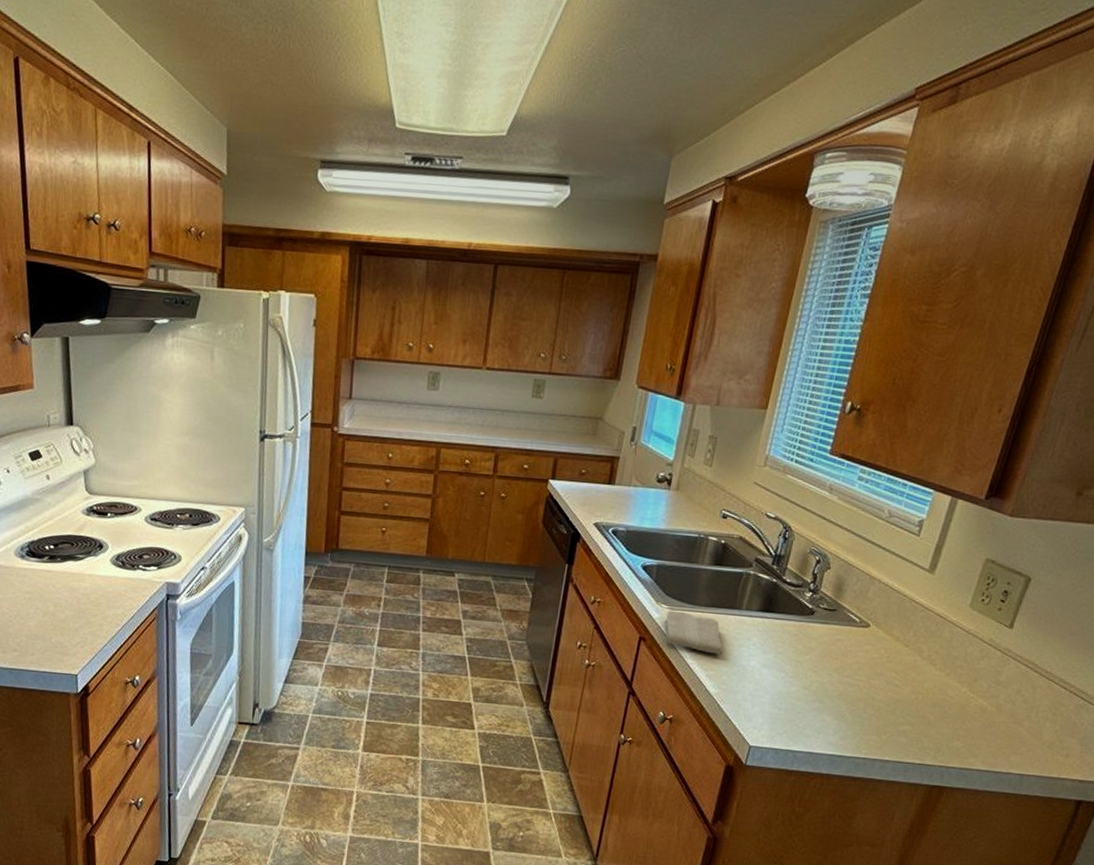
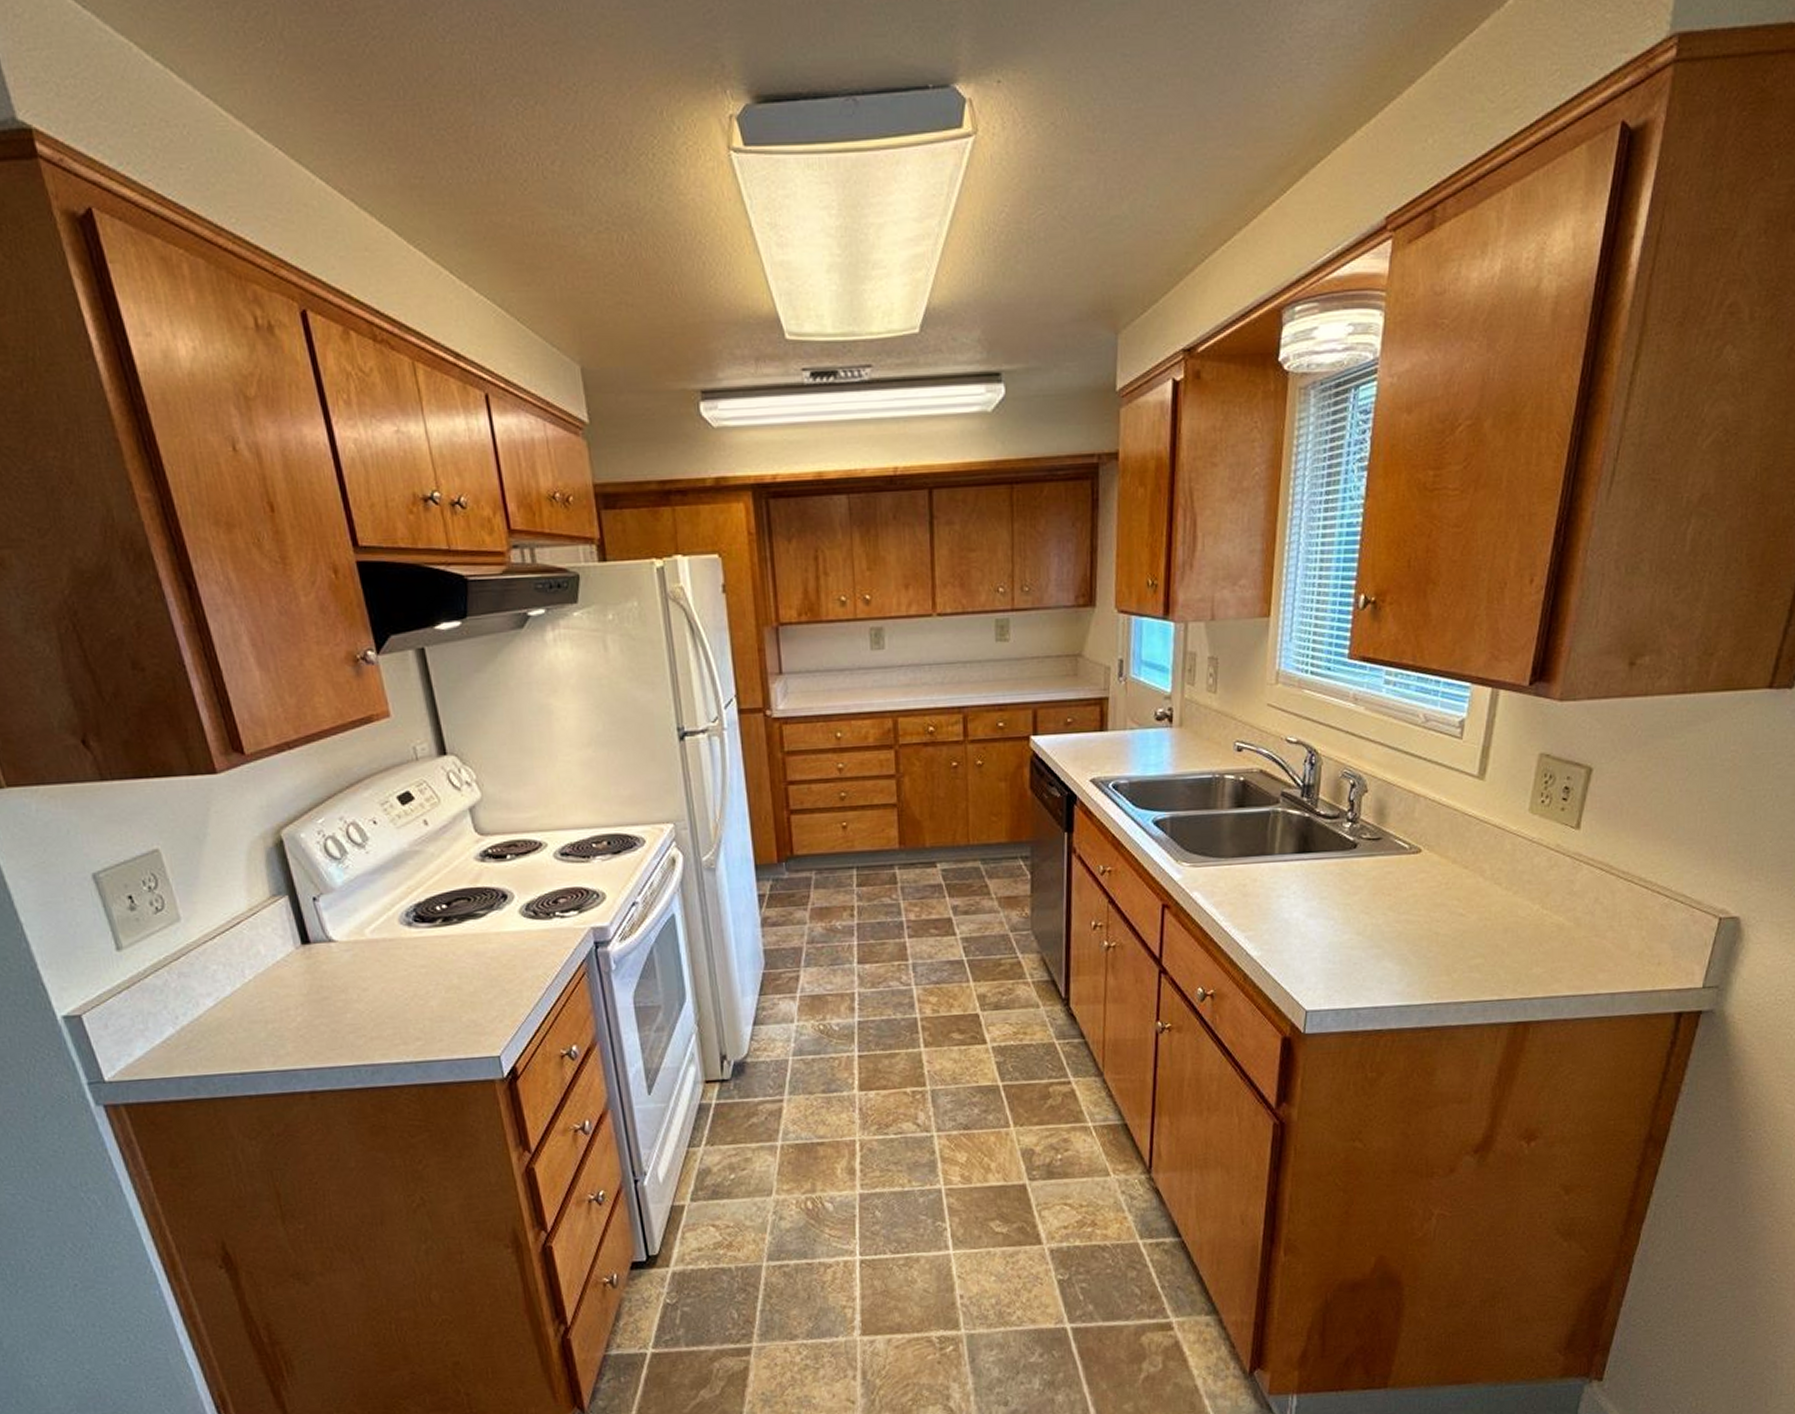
washcloth: present [664,610,723,655] -> none [1188,867,1260,912]

